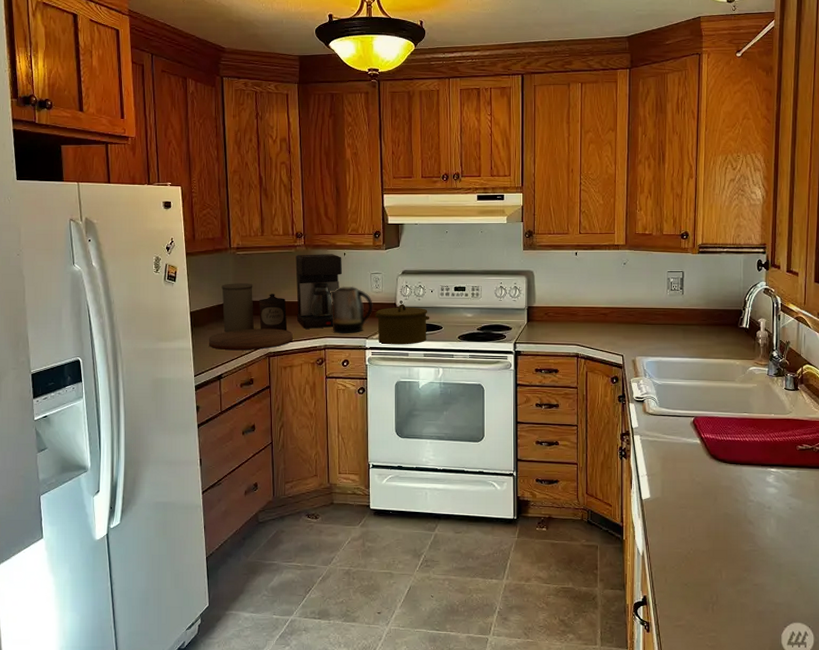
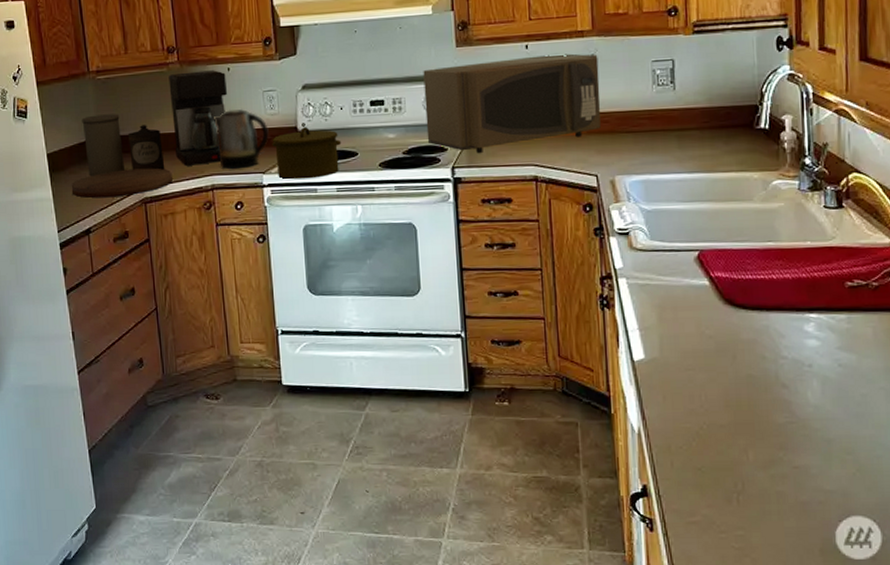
microwave: none [497,260,629,333] -> present [423,53,601,153]

